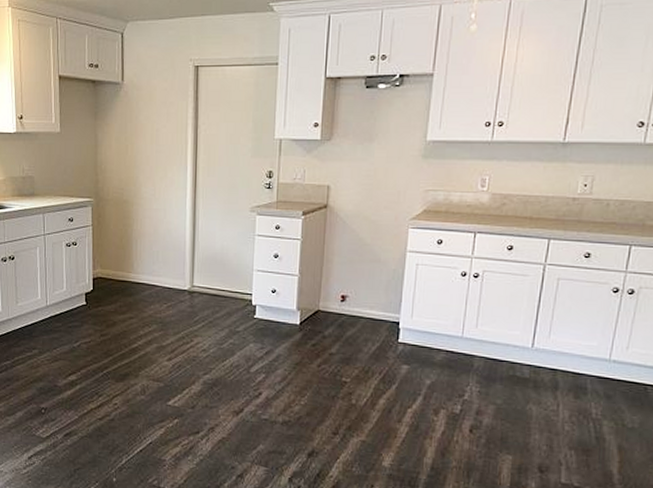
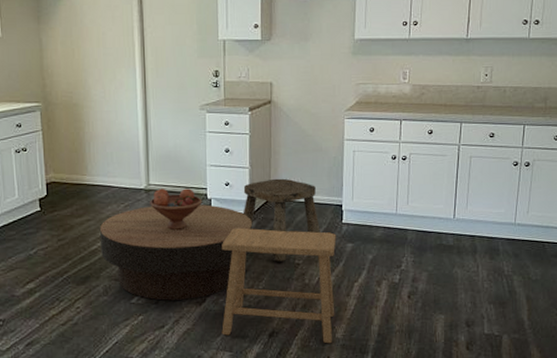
coffee table: none [141,308,299,408] -> present [99,204,253,301]
fruit bowl: none [193,290,247,335] -> present [150,188,203,230]
stool: none [258,338,391,472] -> present [222,227,337,344]
stool: none [288,288,373,378] -> present [243,178,320,262]

